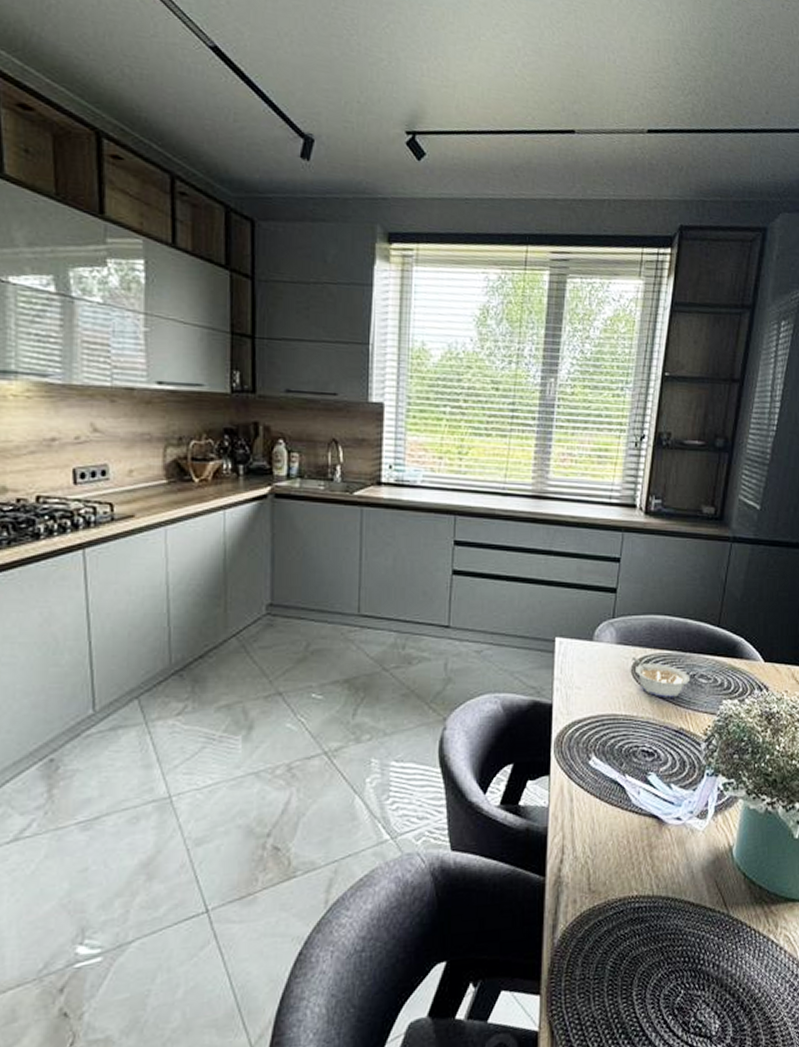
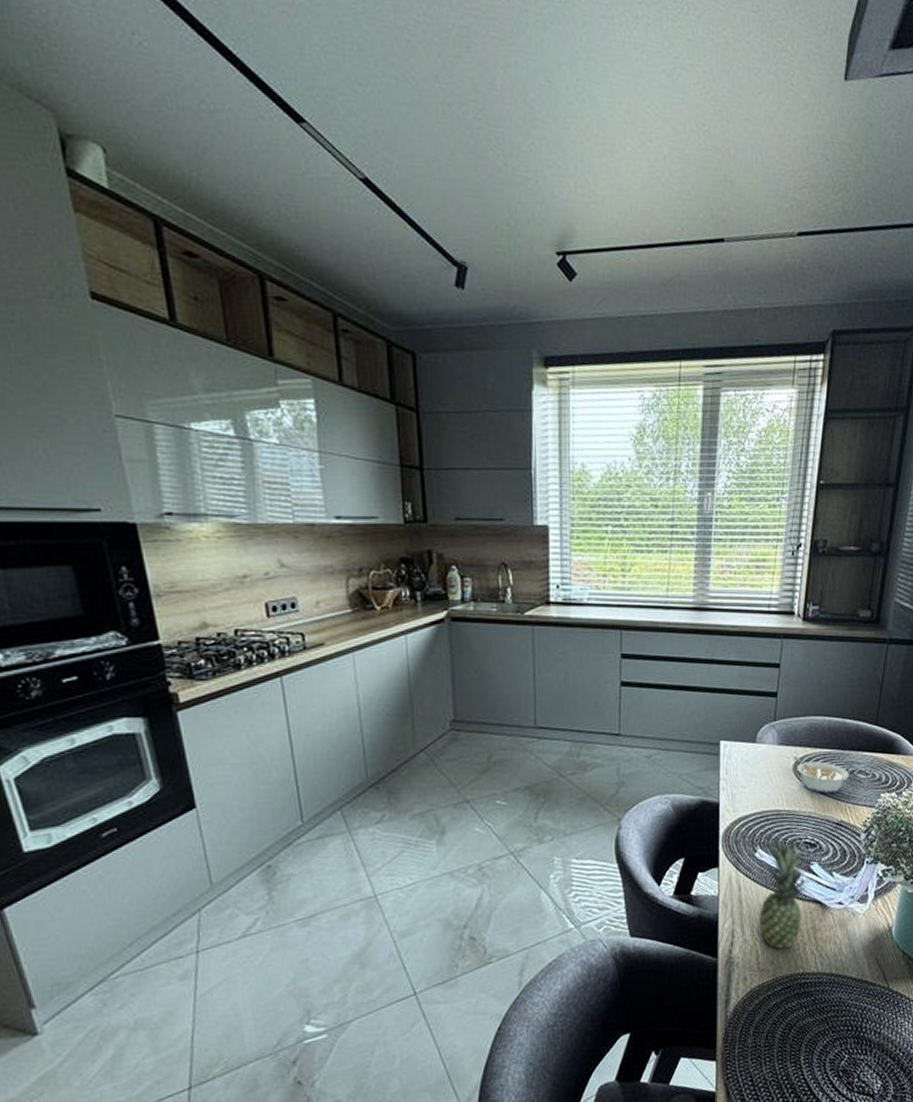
fruit: none [591,742,647,869] -> present [759,836,810,950]

